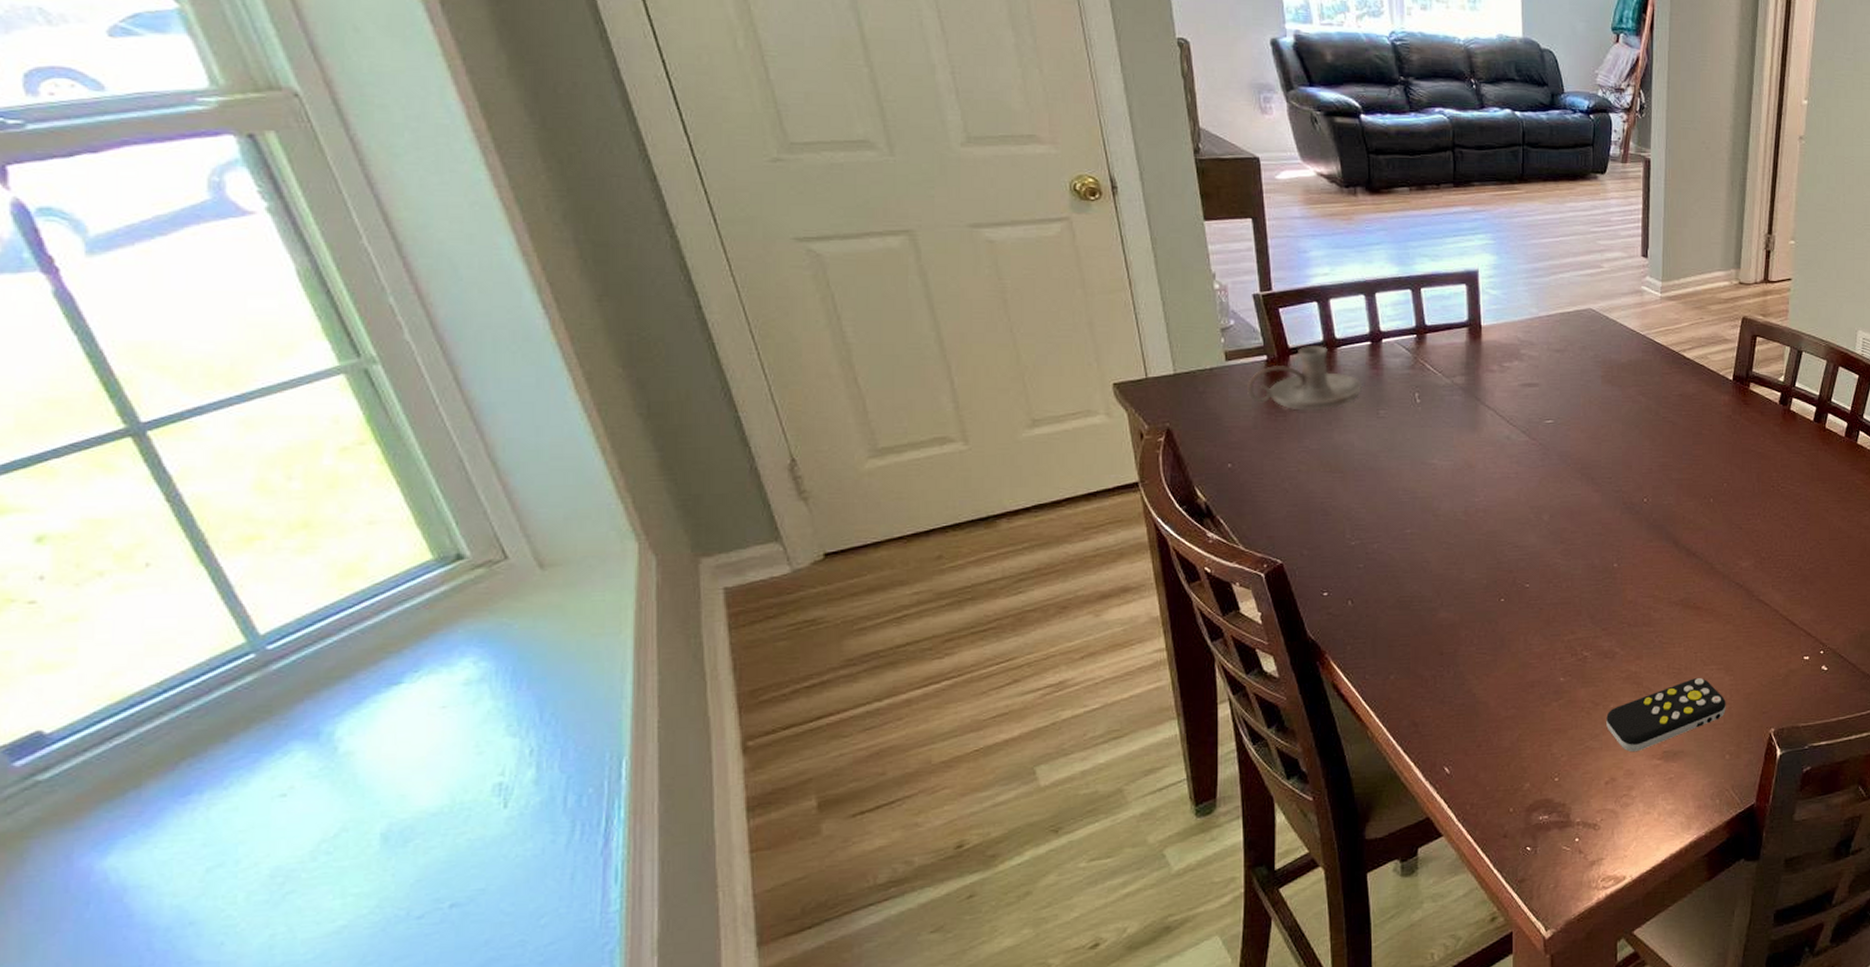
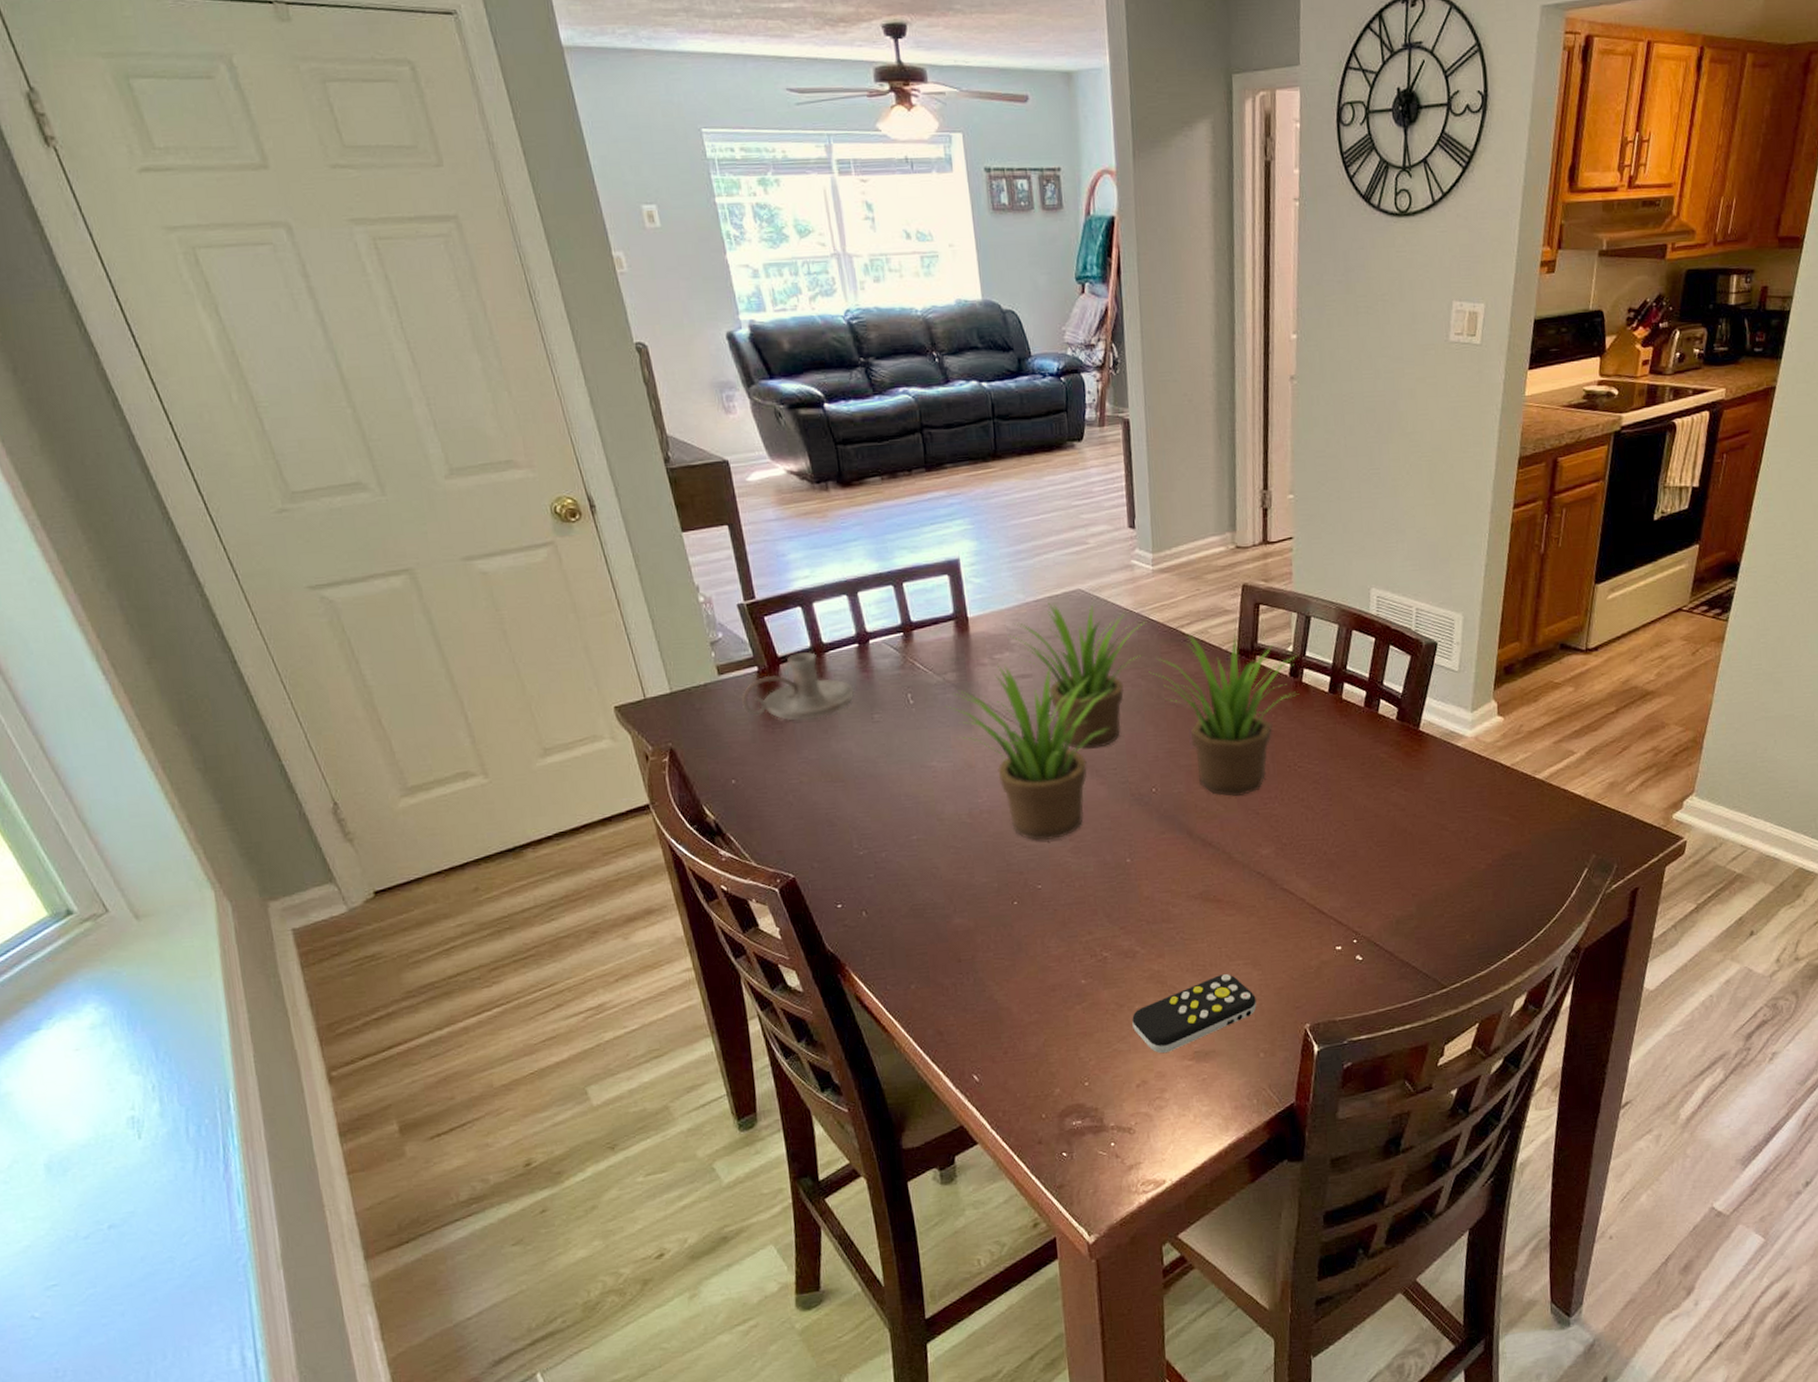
plant: none [1452,319,1787,542] -> present [946,603,1297,841]

